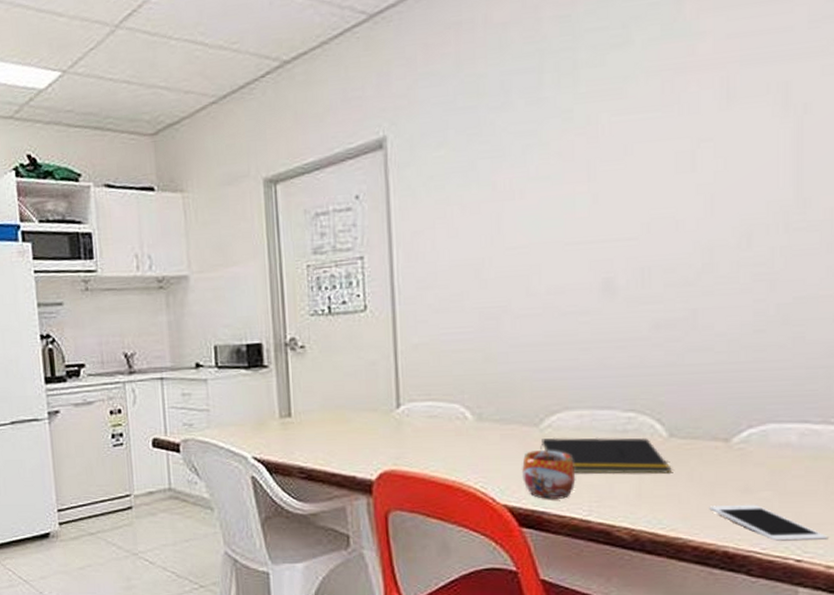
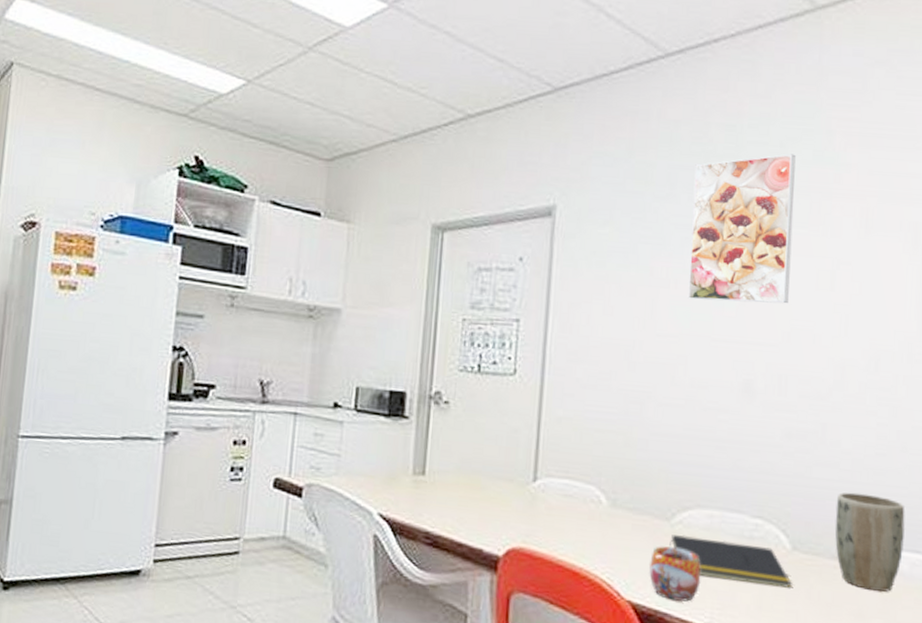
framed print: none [530,33,645,207] -> present [688,153,796,304]
plant pot: none [713,372,790,465] -> present [834,492,905,592]

